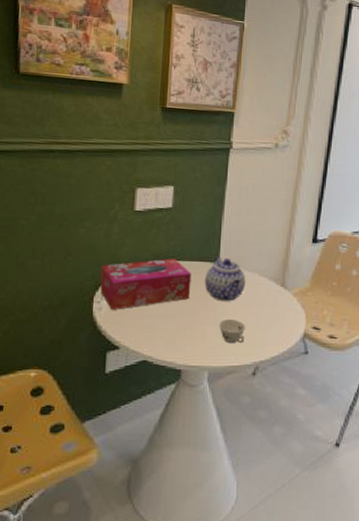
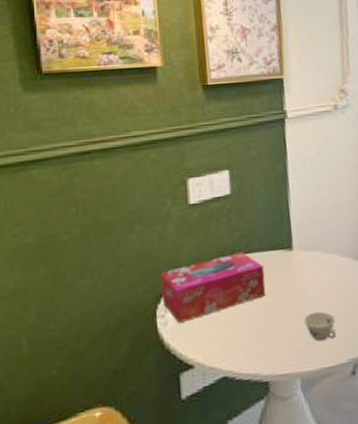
teapot: present [205,256,246,302] -> none [279,241,327,294]

